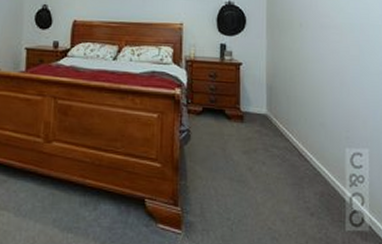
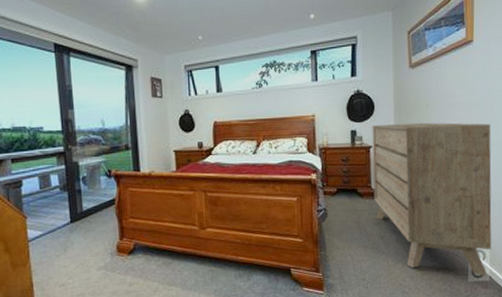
dresser: none [242,41,370,226] -> present [372,122,492,277]

